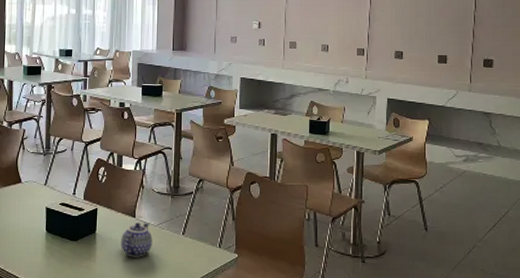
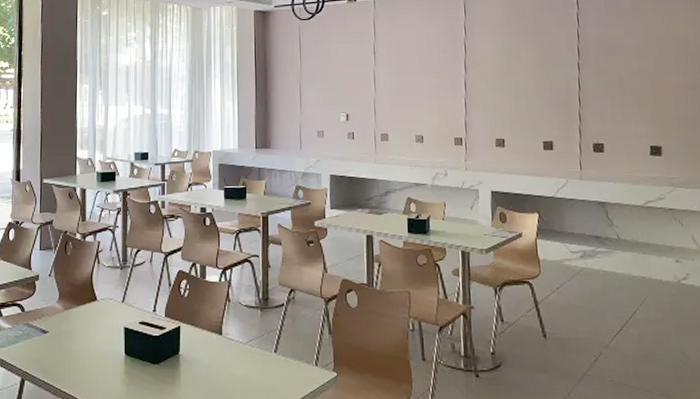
teapot: present [121,222,153,258] -> none [207,340,242,380]

